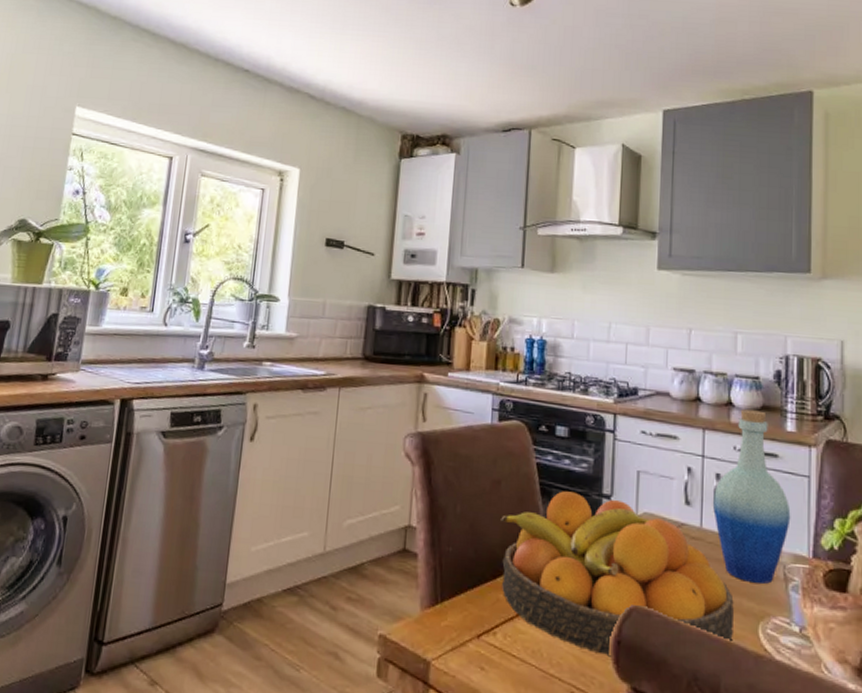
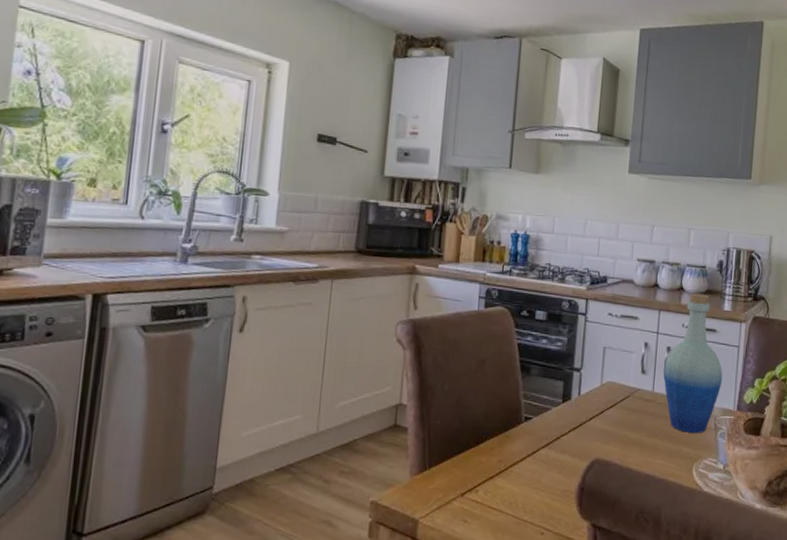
fruit bowl: present [500,491,734,657] -> none [484,367,675,502]

